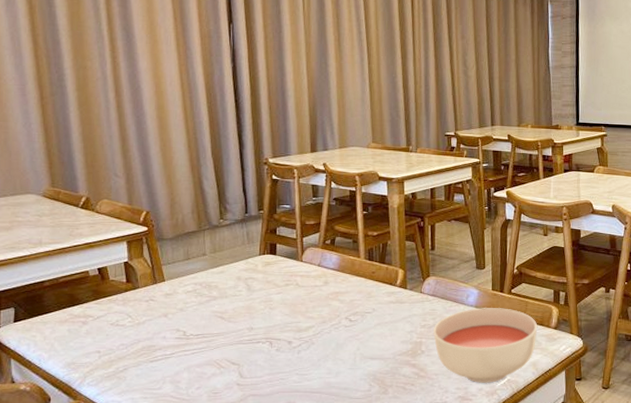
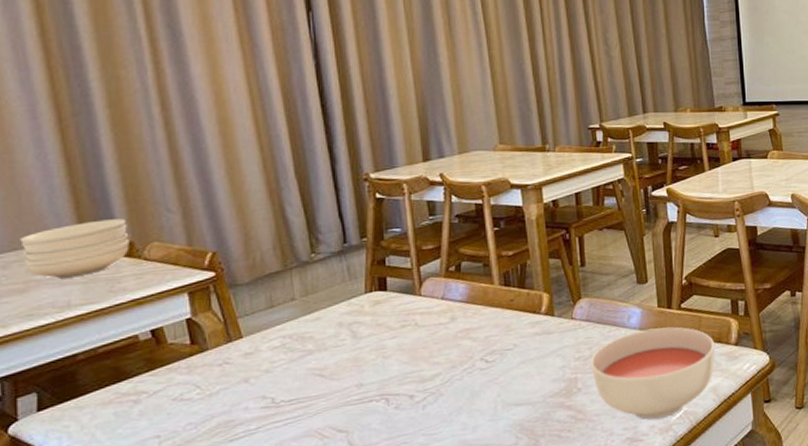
bowl: none [9,178,87,222] -> present [20,219,129,278]

